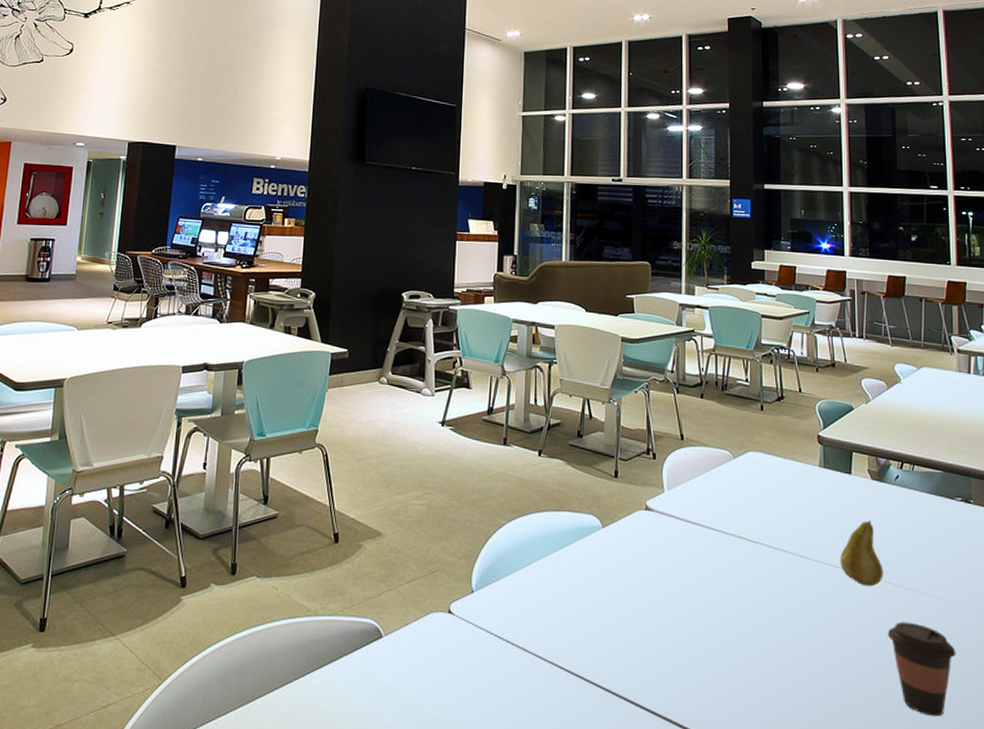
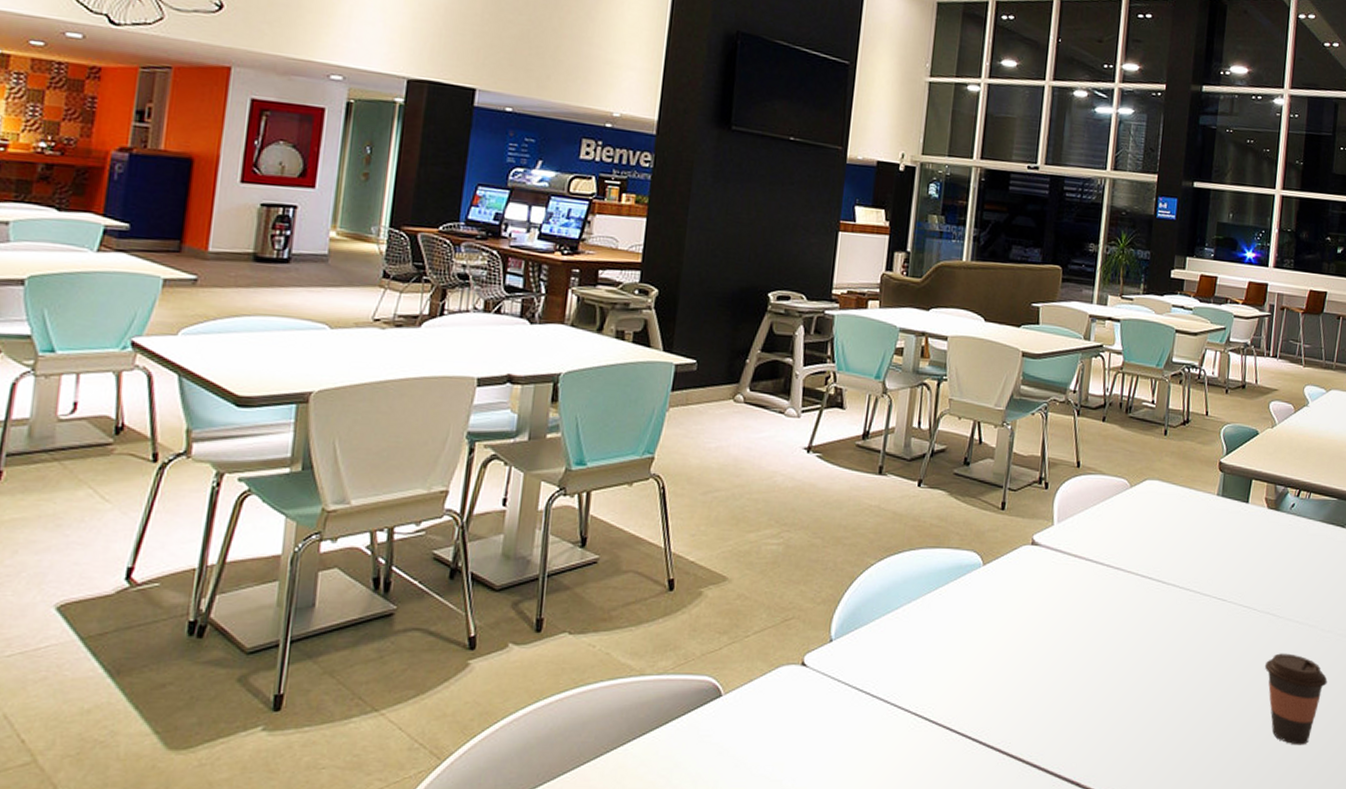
fruit: present [840,521,884,587] -> none [1227,551,1269,619]

